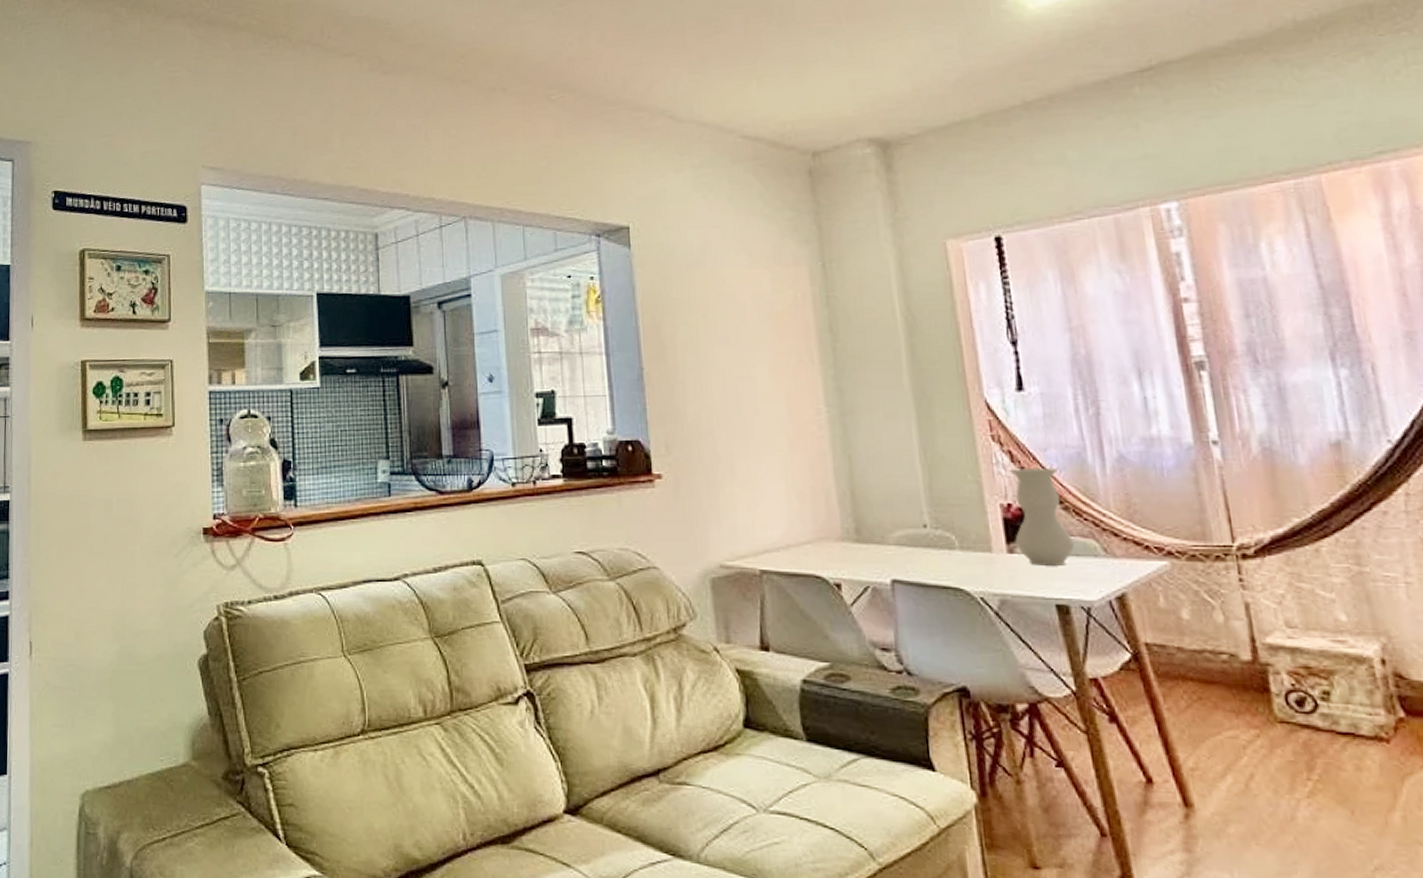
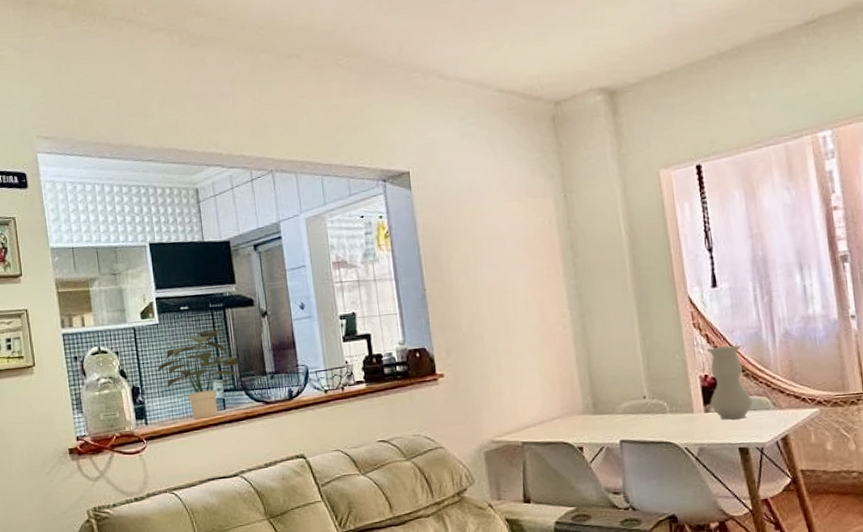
potted plant: none [313,398,411,507] -> present [157,329,240,420]

